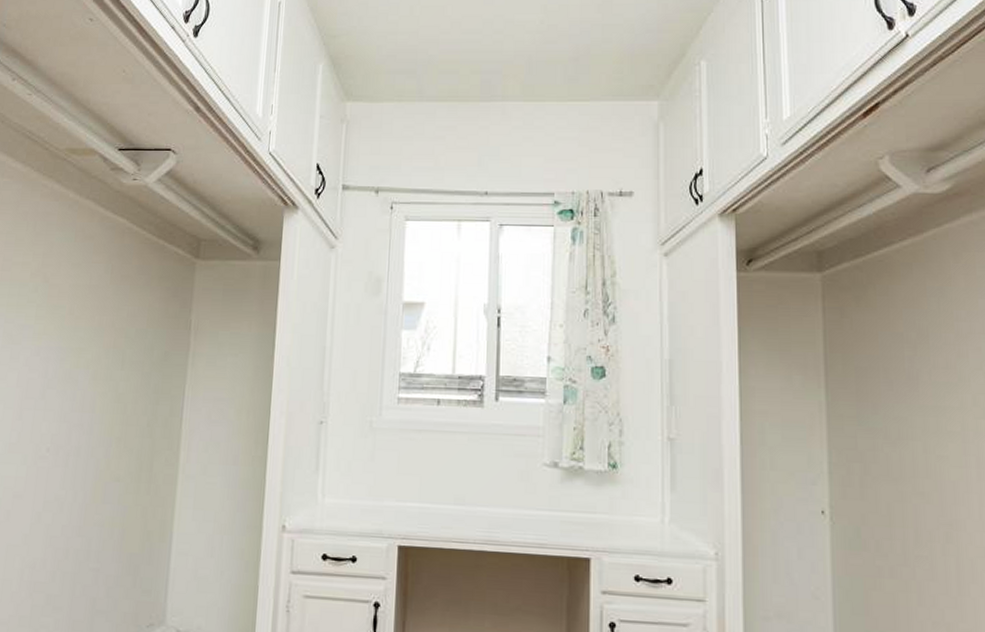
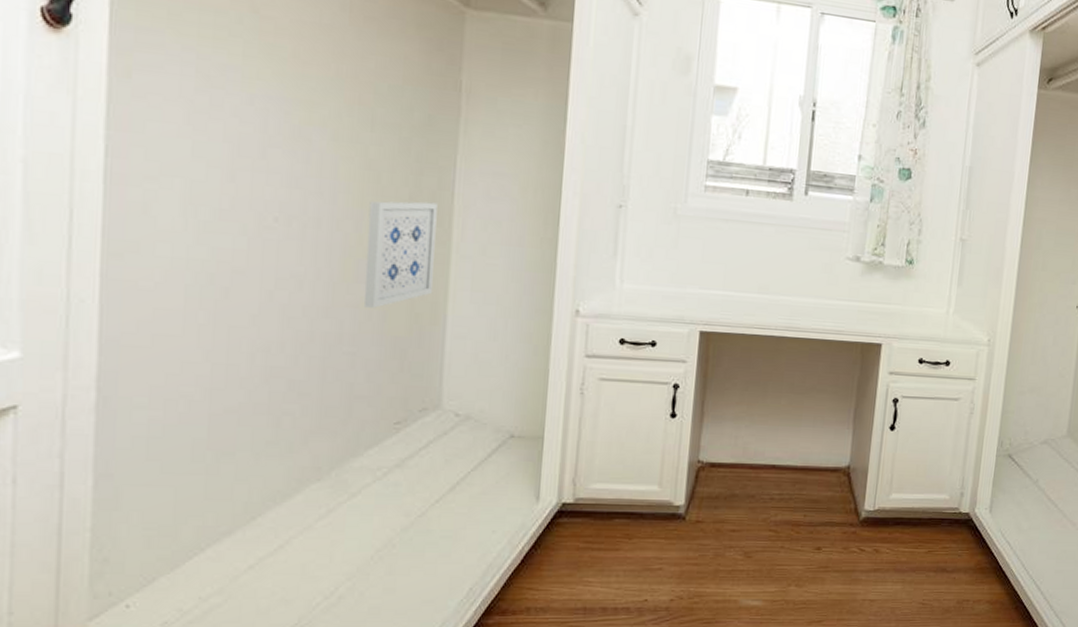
wall art: none [107,428,169,527] -> present [363,201,438,308]

